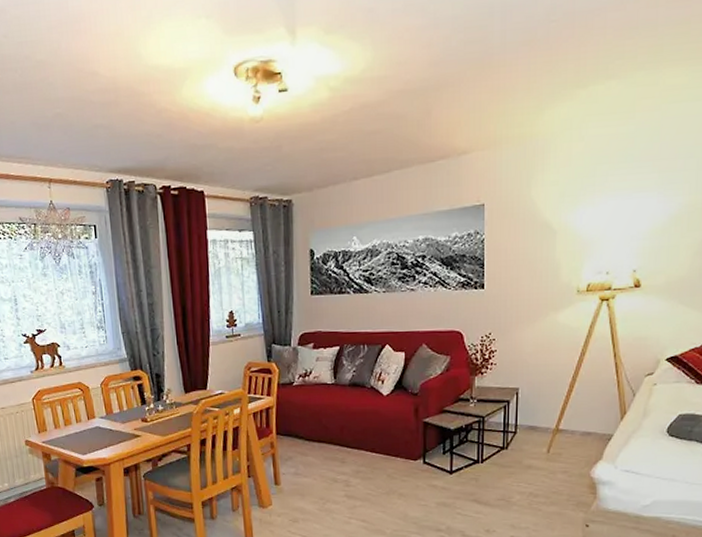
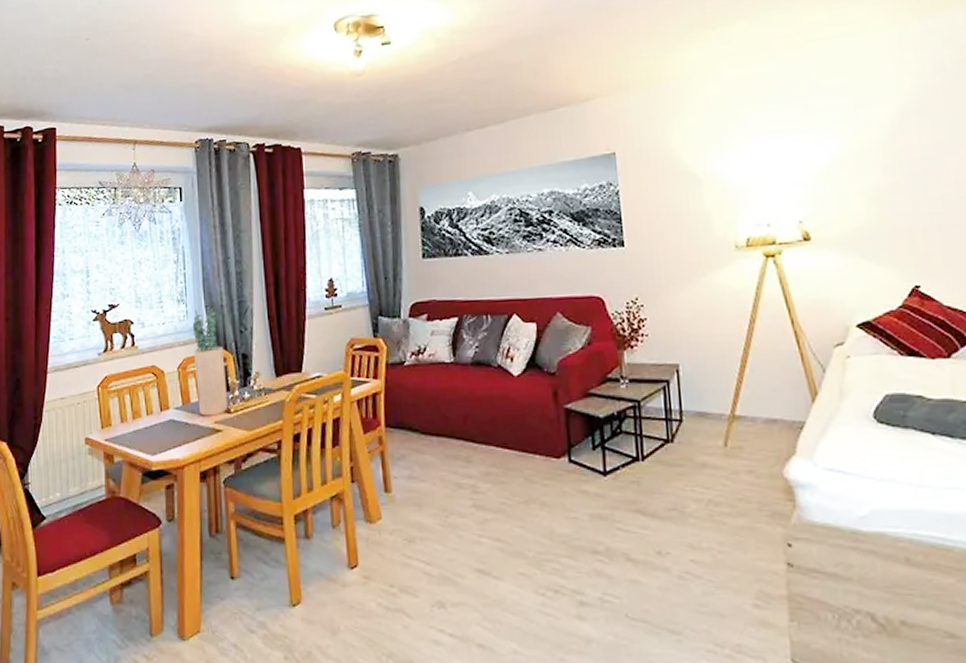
vase: none [111,331,145,424] -> present [192,304,229,416]

